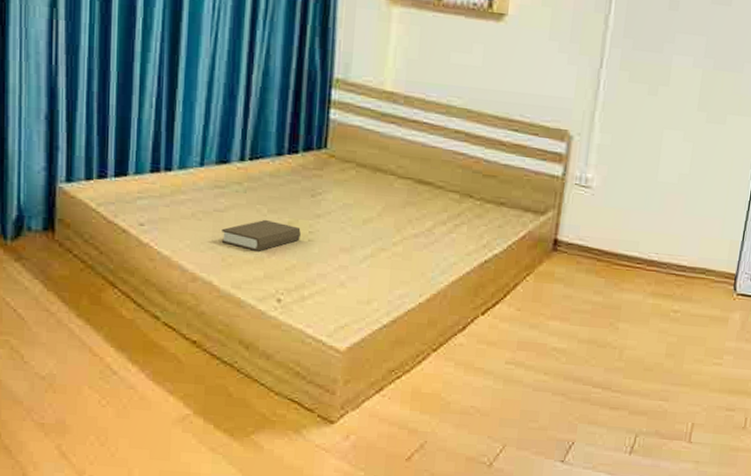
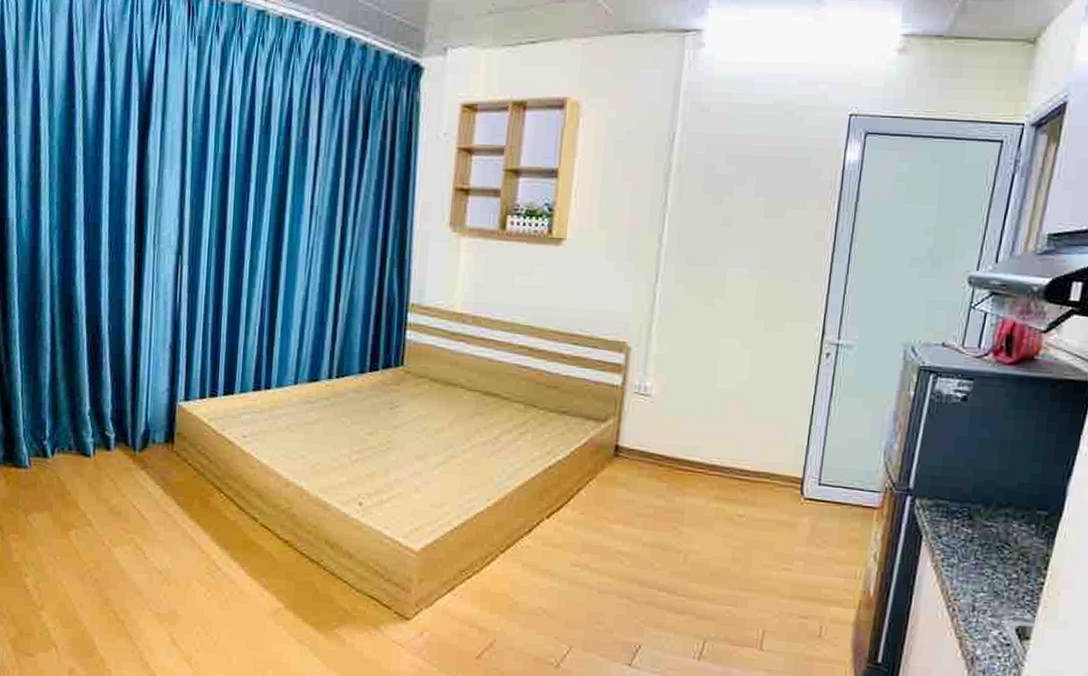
book: present [221,219,301,251] -> none [311,430,380,459]

